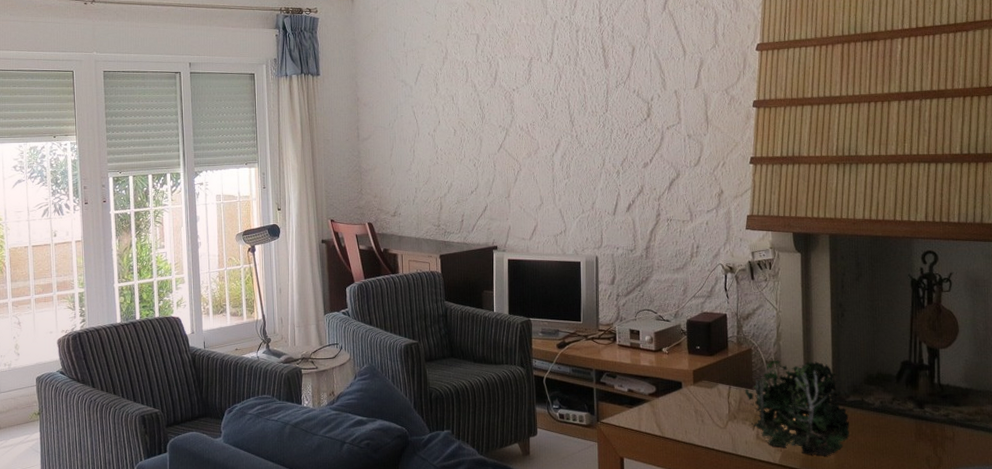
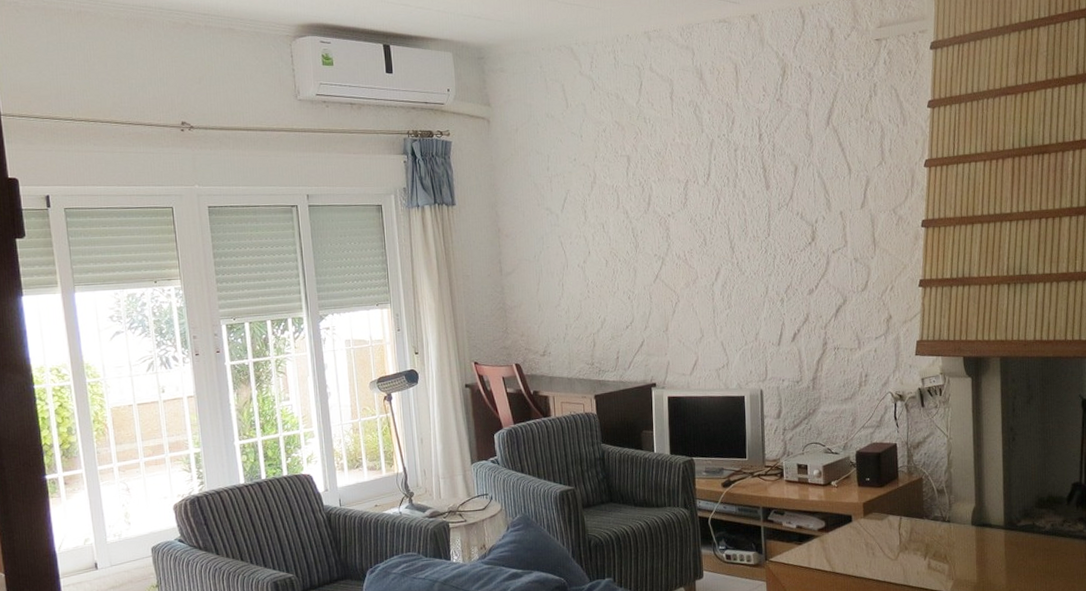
plant: present [744,360,850,456] -> none [915,487,1021,582]

